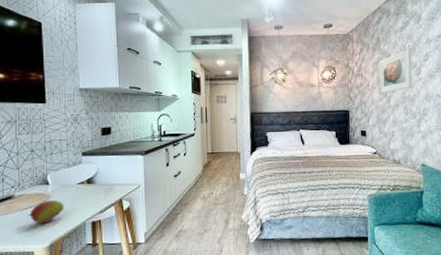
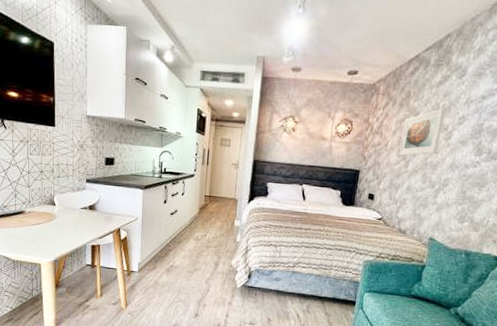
fruit: present [28,199,65,224] -> none [36,219,68,241]

